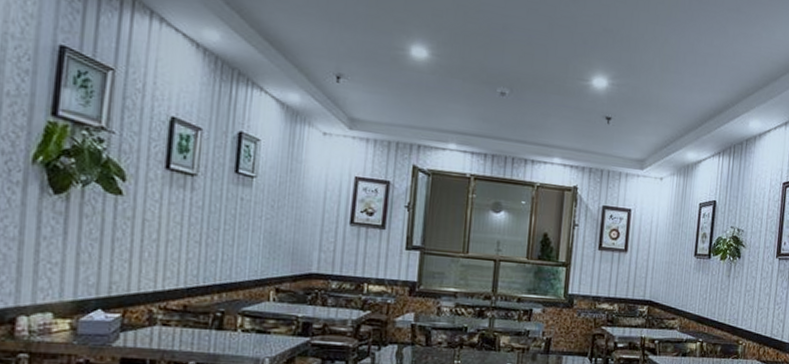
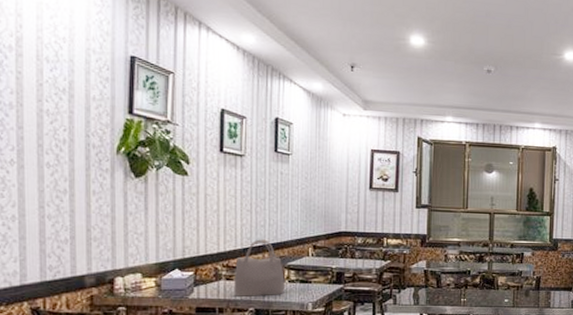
handbag: none [171,277,237,347] -> present [234,239,285,296]

